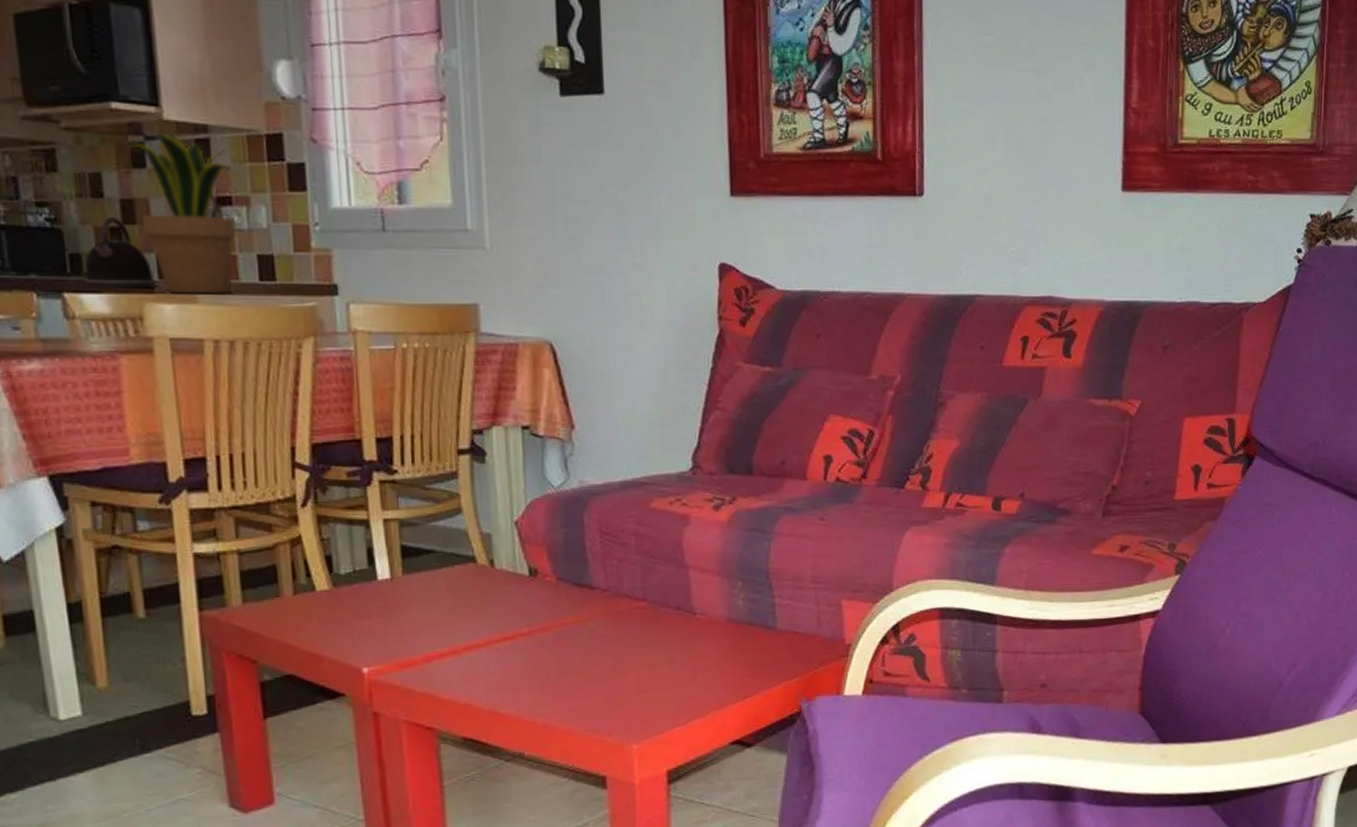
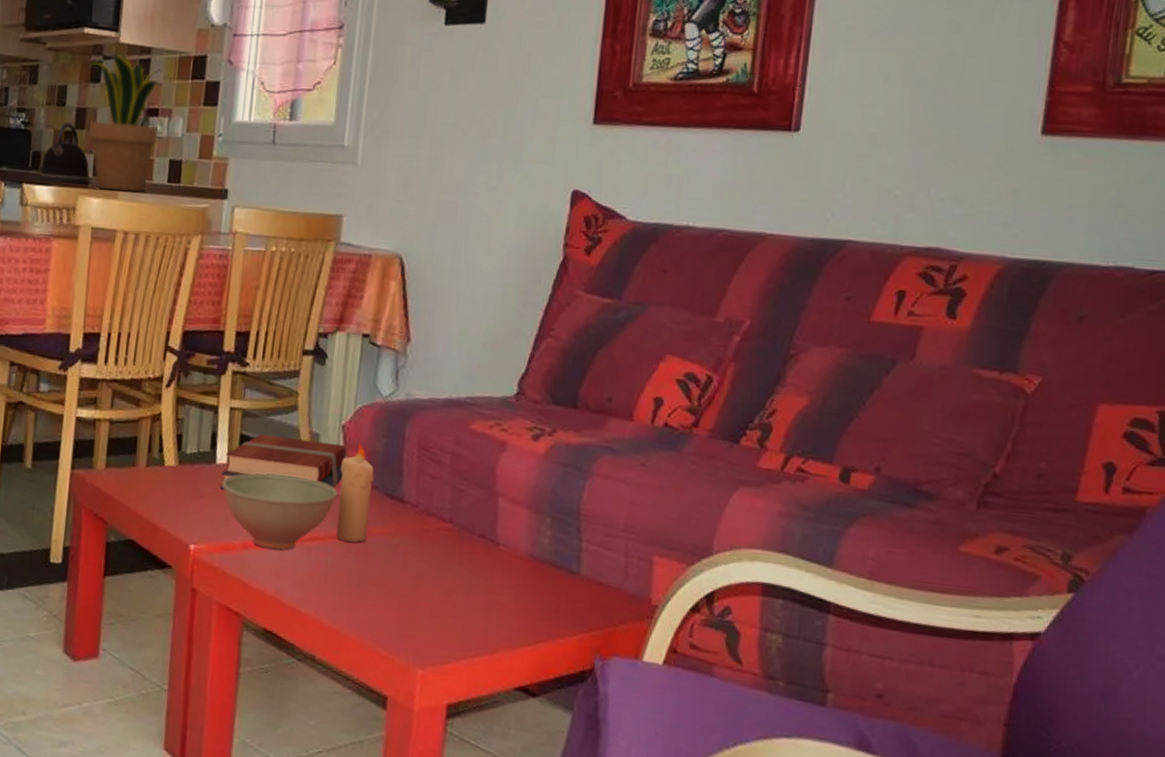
books: none [385,541,524,605] -> present [219,433,347,489]
bowl: none [387,579,521,658] -> present [221,473,337,550]
candle: none [520,536,559,636] -> present [335,442,375,543]

